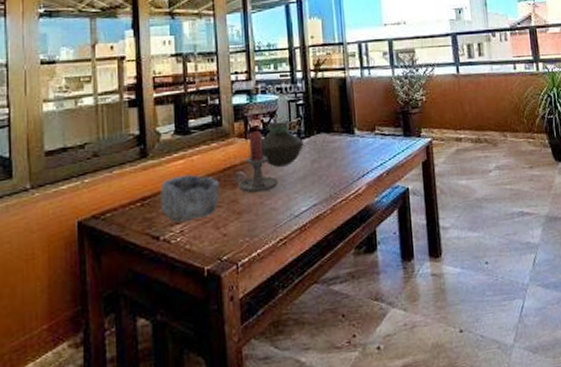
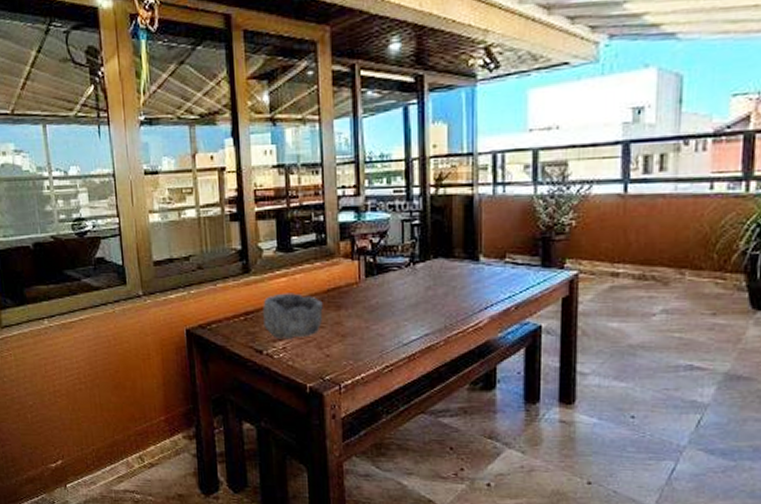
candle holder: present [234,131,279,193] -> none [338,252,387,317]
vase: present [260,122,304,167] -> none [368,244,417,292]

